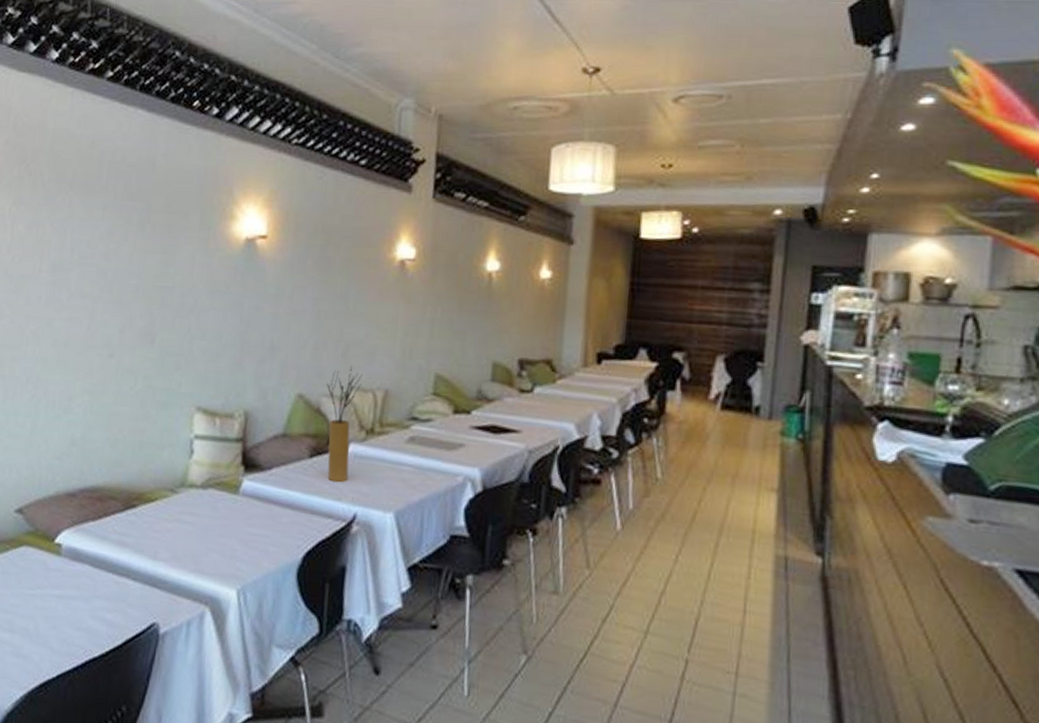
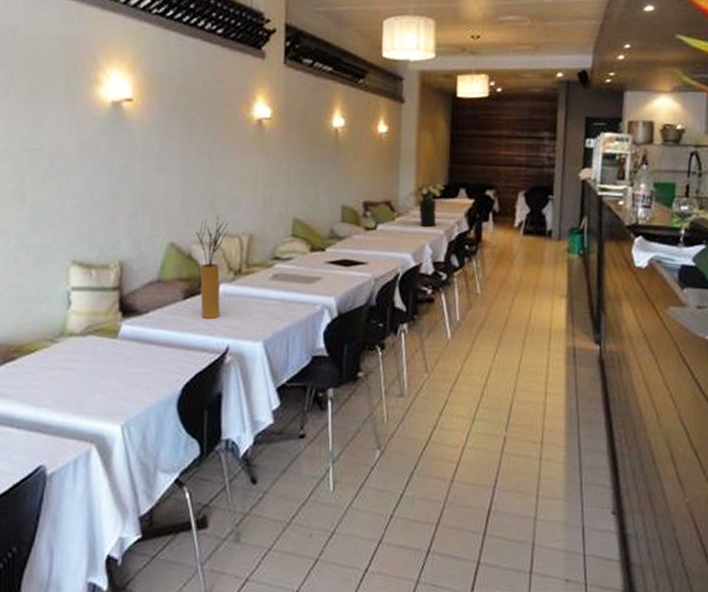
flower arrangement: none [570,337,620,395] -> present [406,180,445,228]

